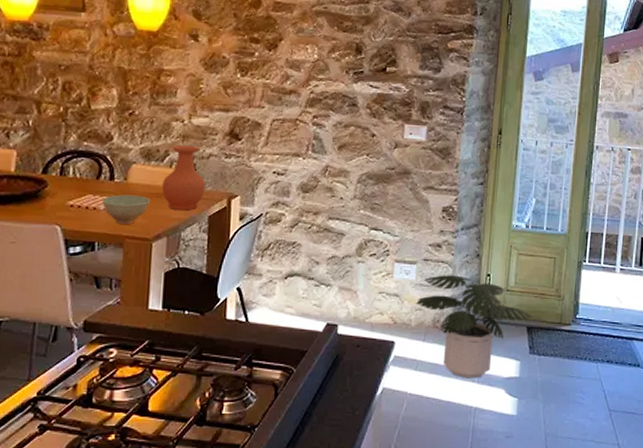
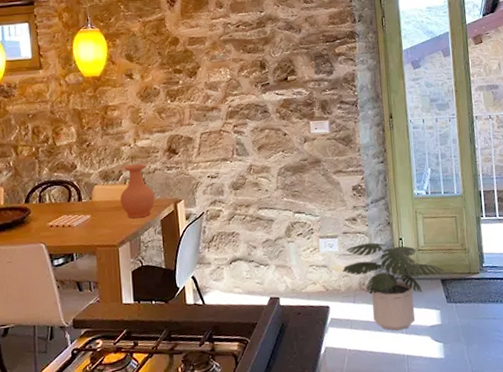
bowl: present [102,194,151,225] -> none [75,210,113,237]

